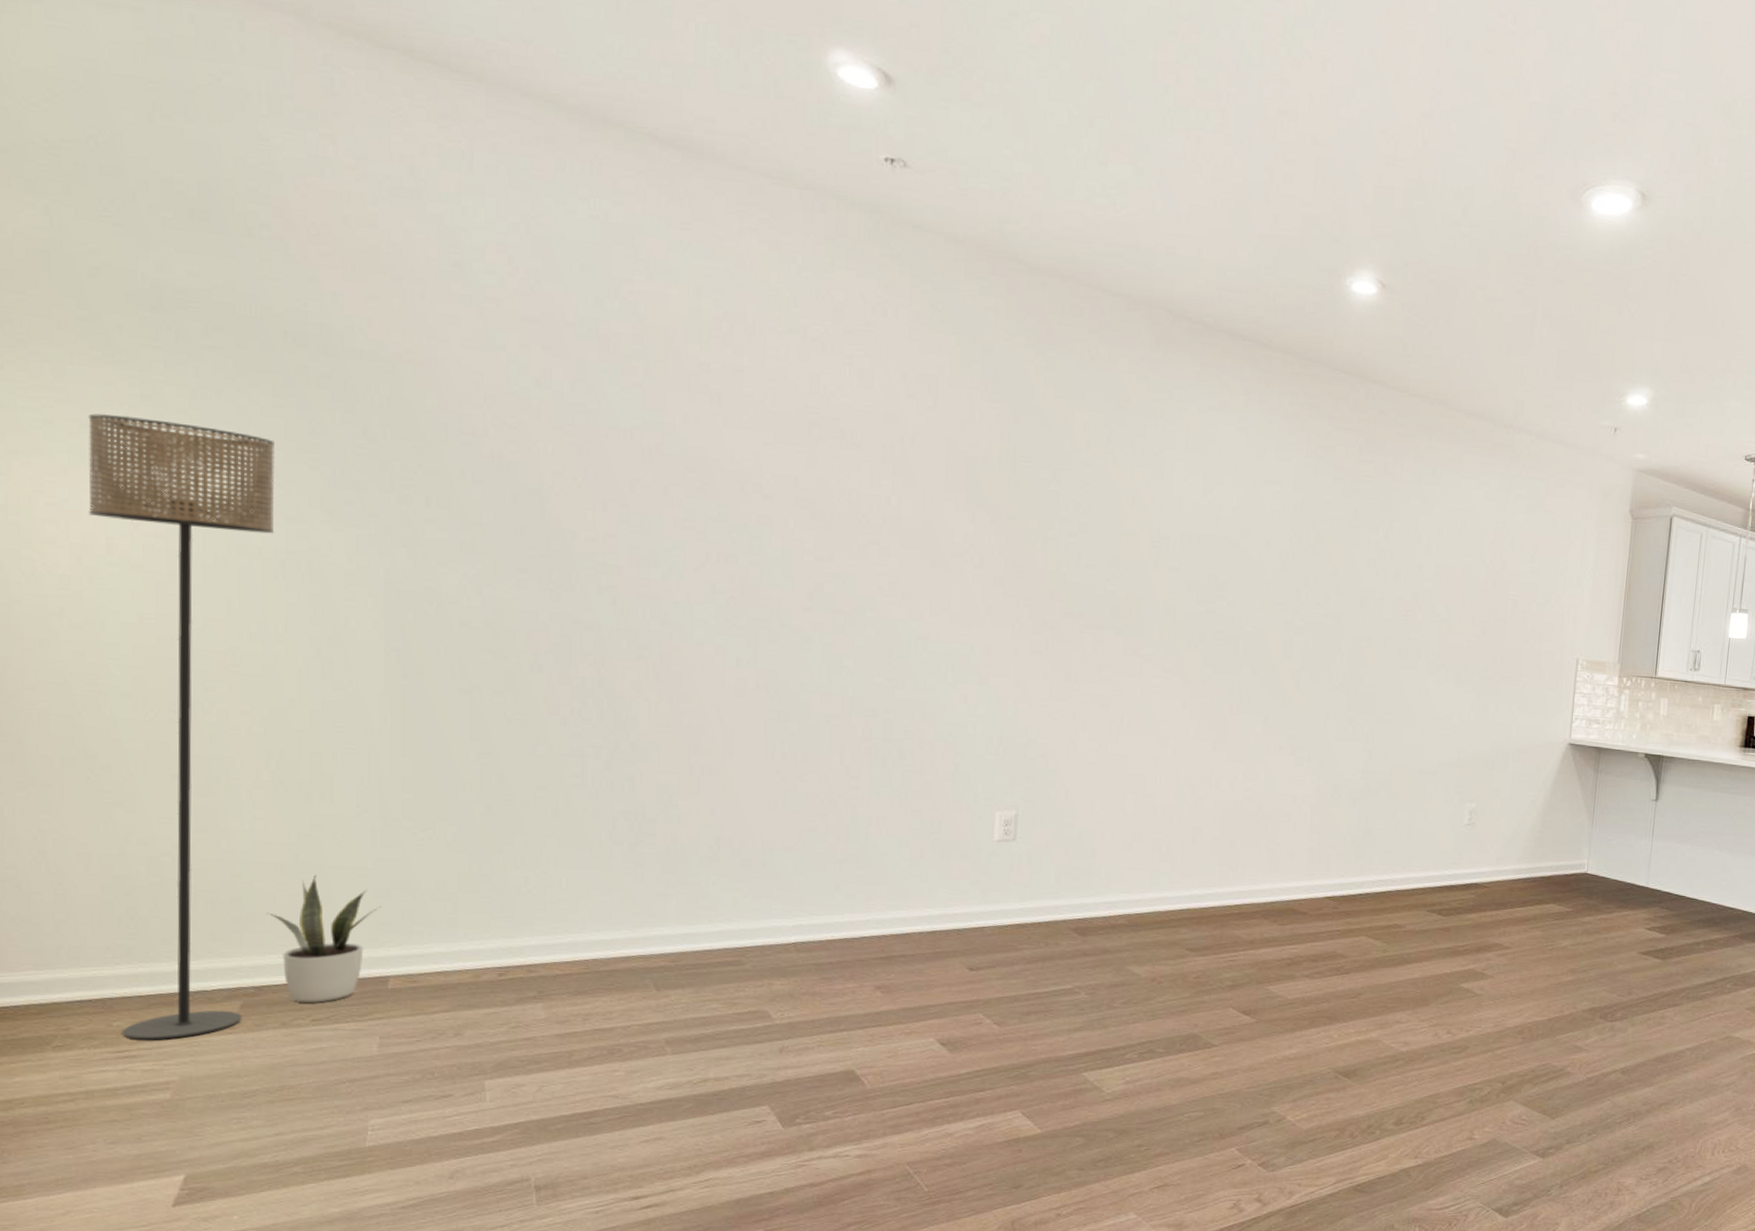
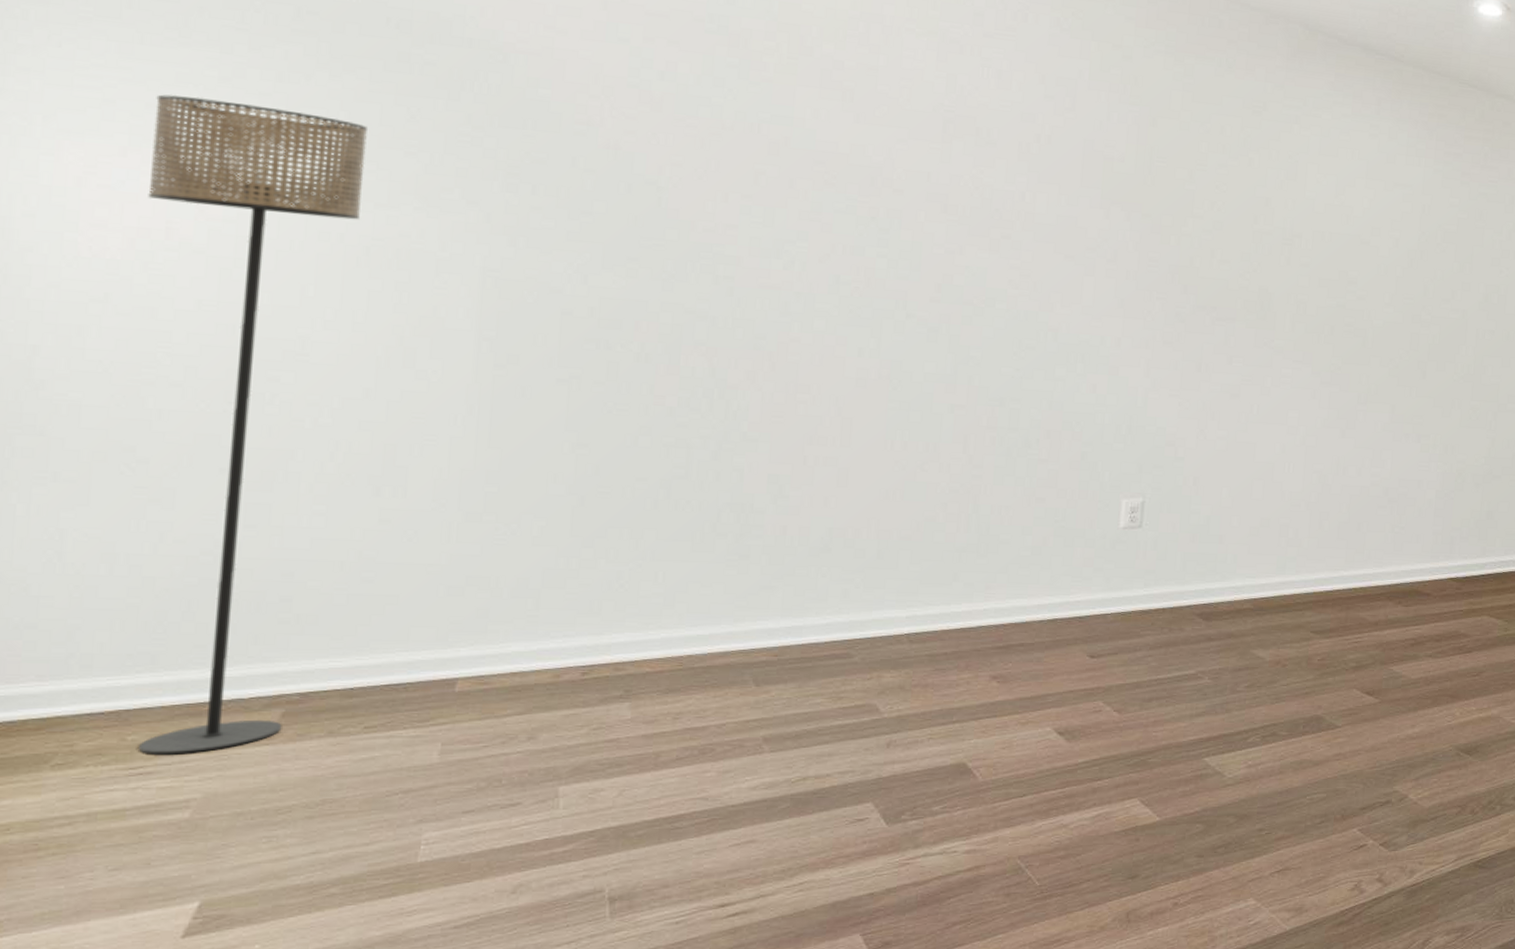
potted plant: present [267,875,382,1004] -> none [320,573,454,710]

